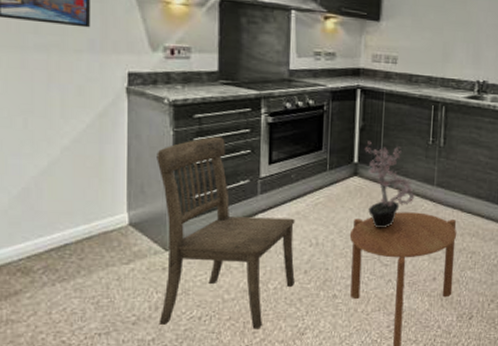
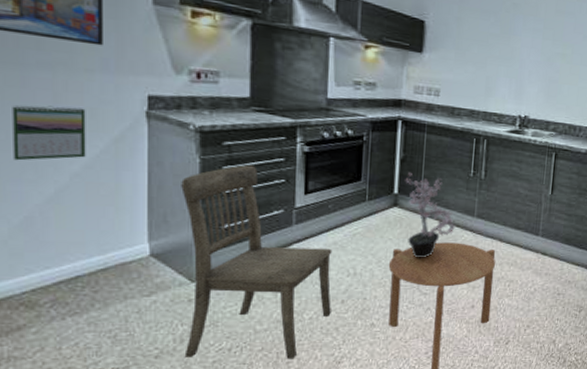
calendar: none [14,84,75,136] -> present [12,104,86,161]

